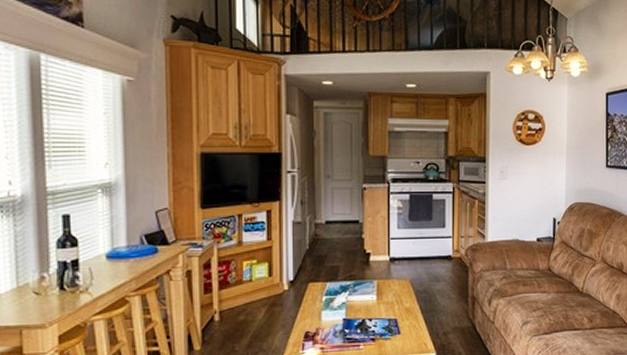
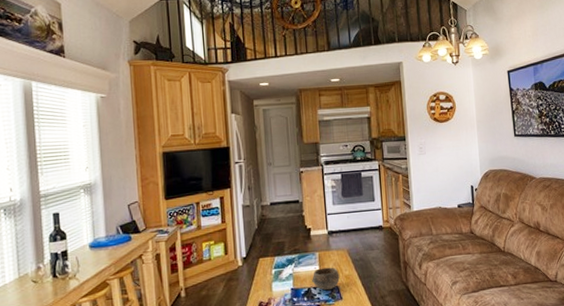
bowl: none [367,297,399,323] -> present [312,267,340,291]

